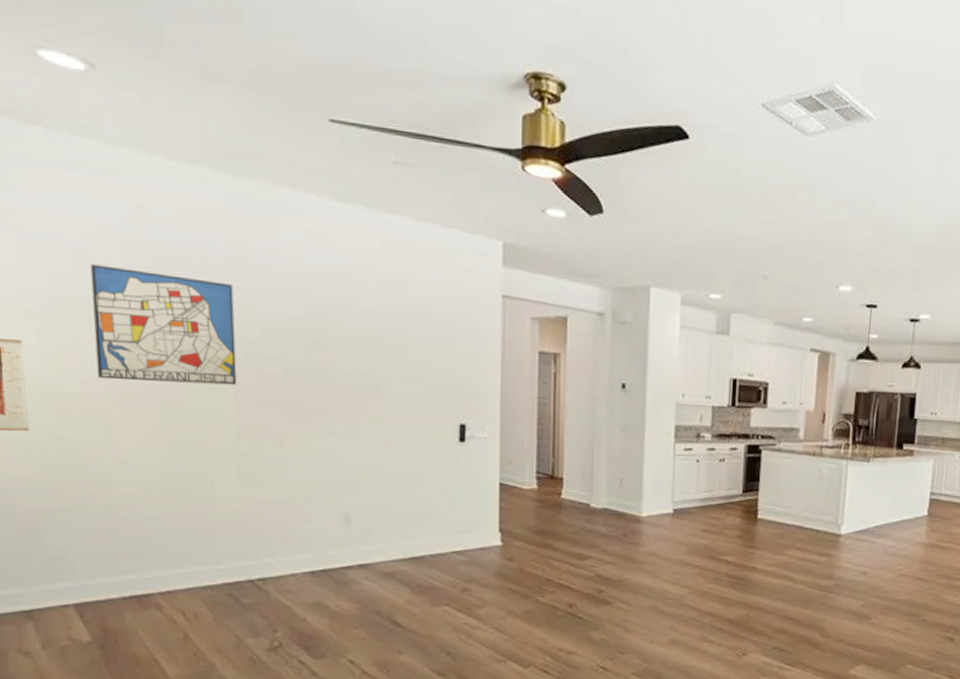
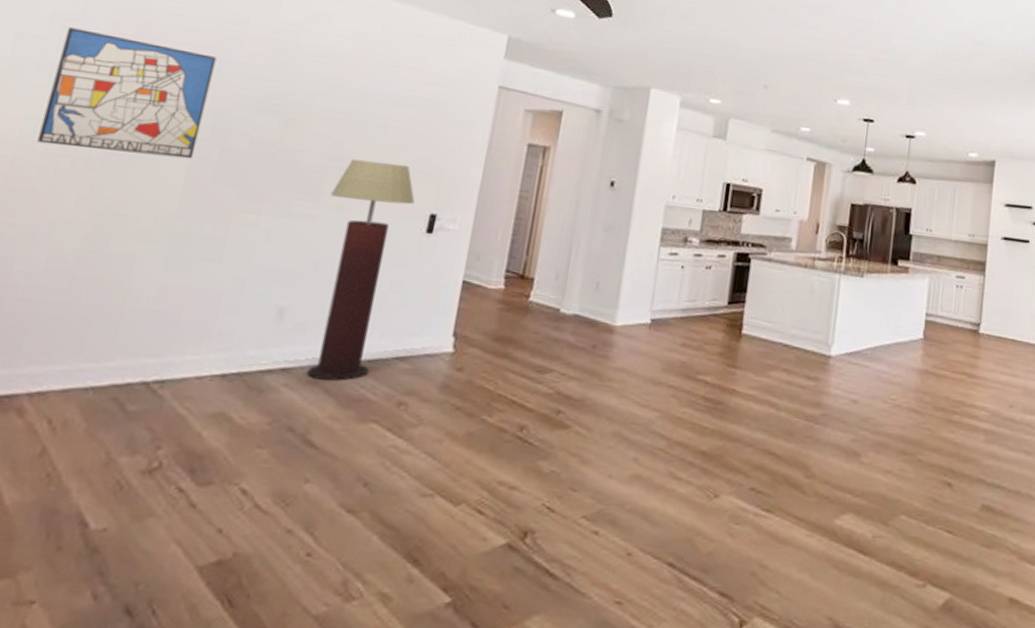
floor lamp: none [367,377,443,573] -> present [307,159,415,381]

